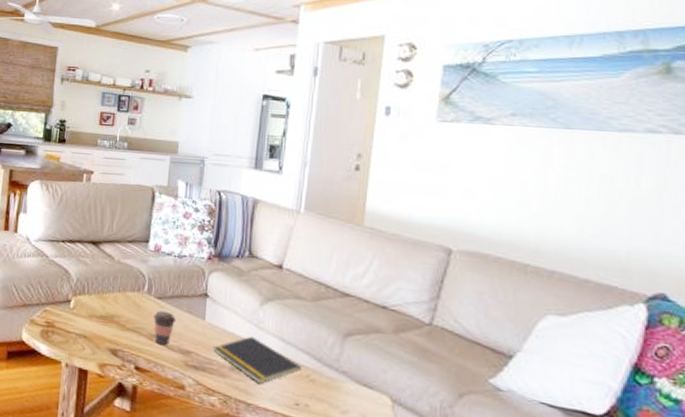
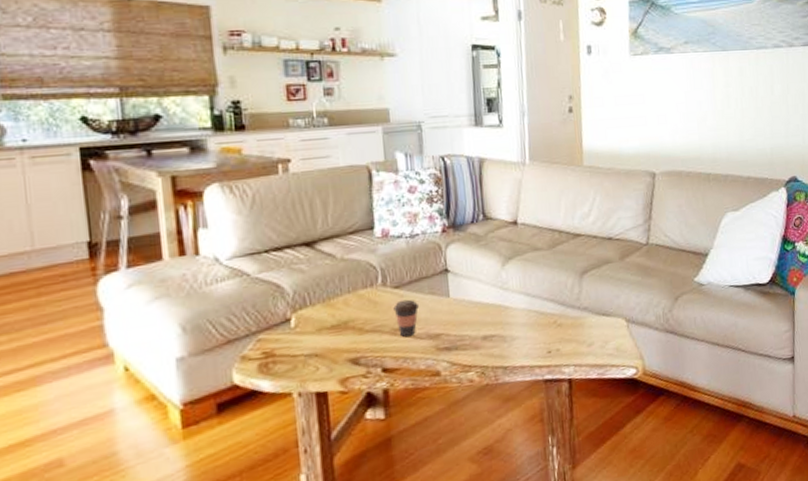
notepad: present [213,336,301,384] -> none [463,299,548,345]

